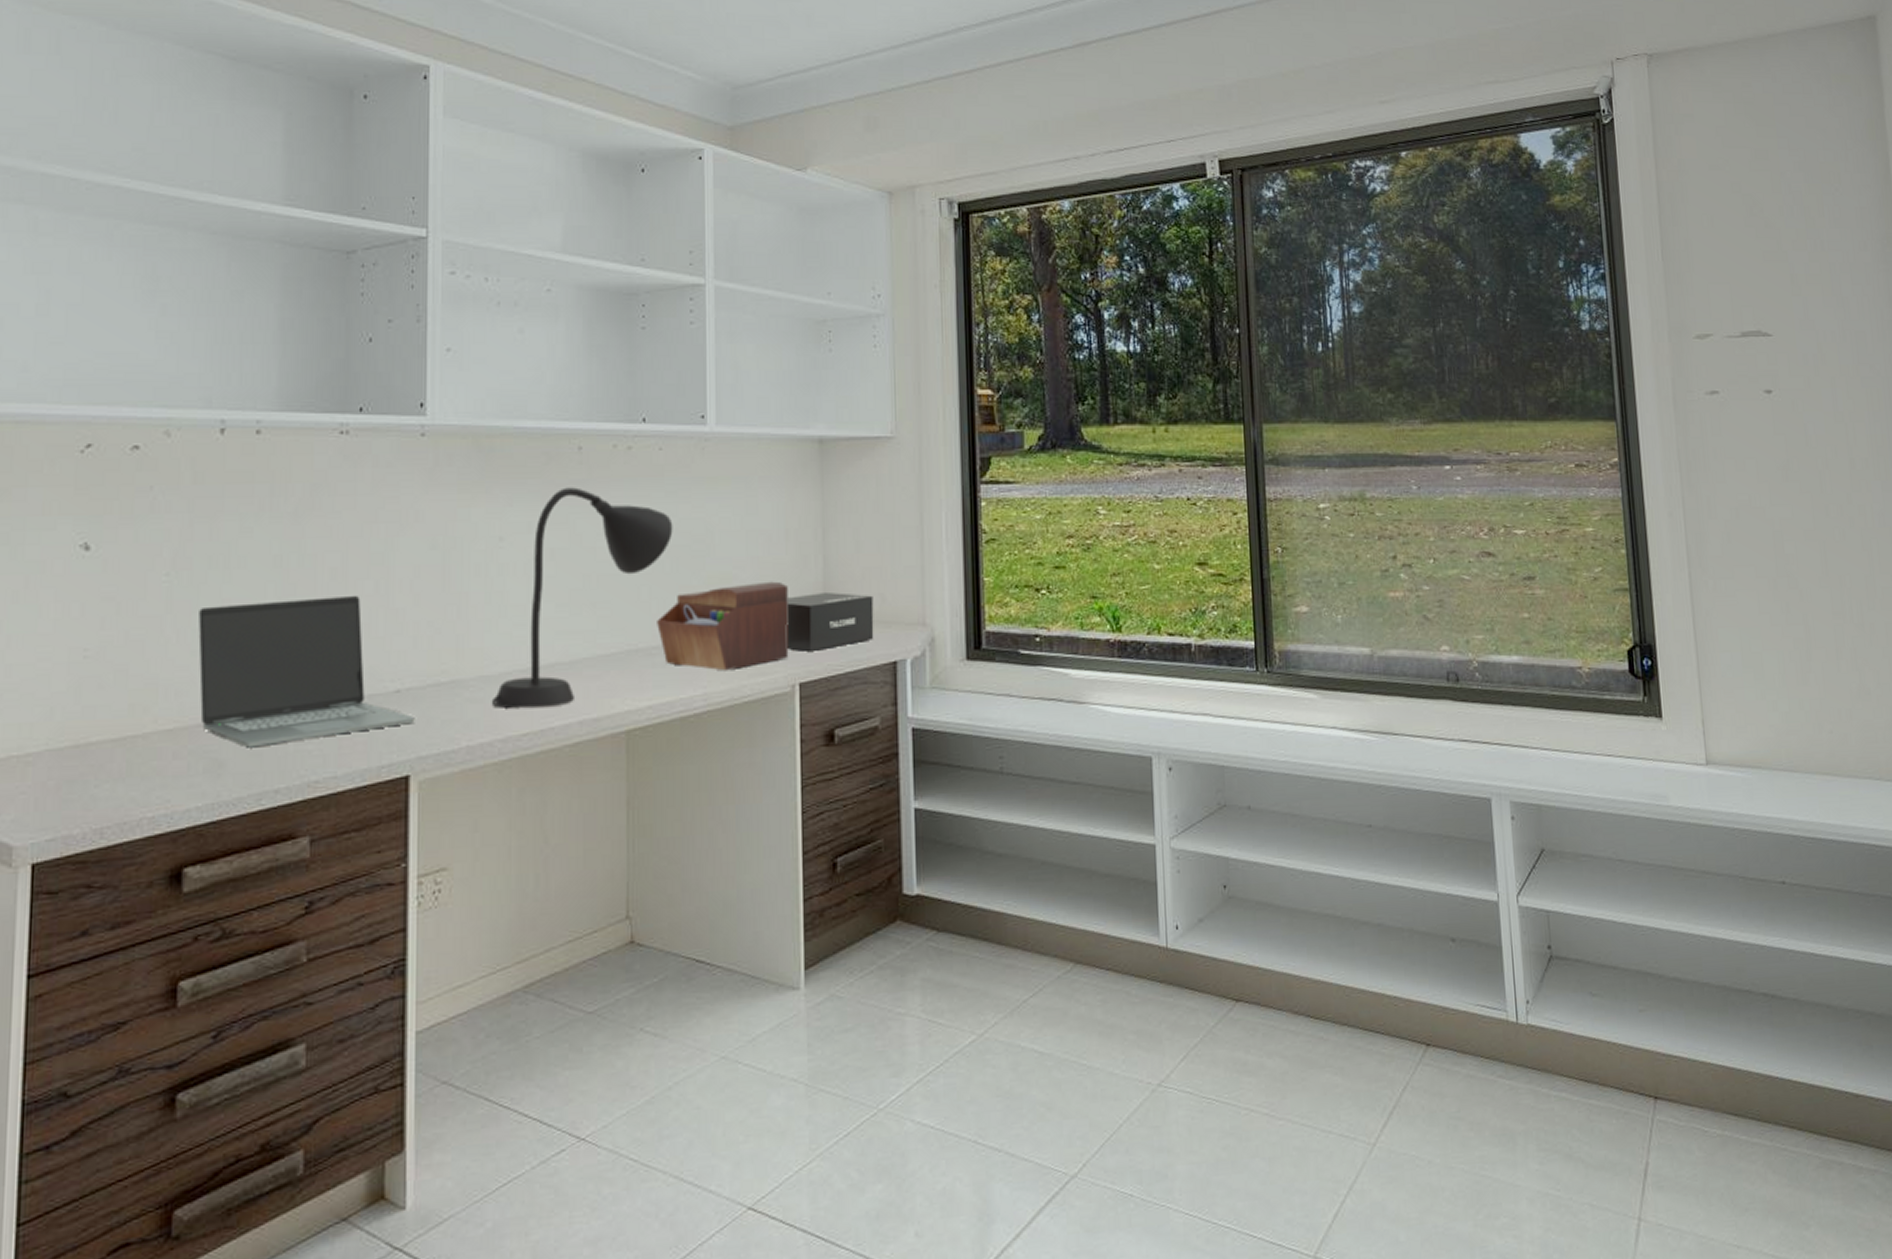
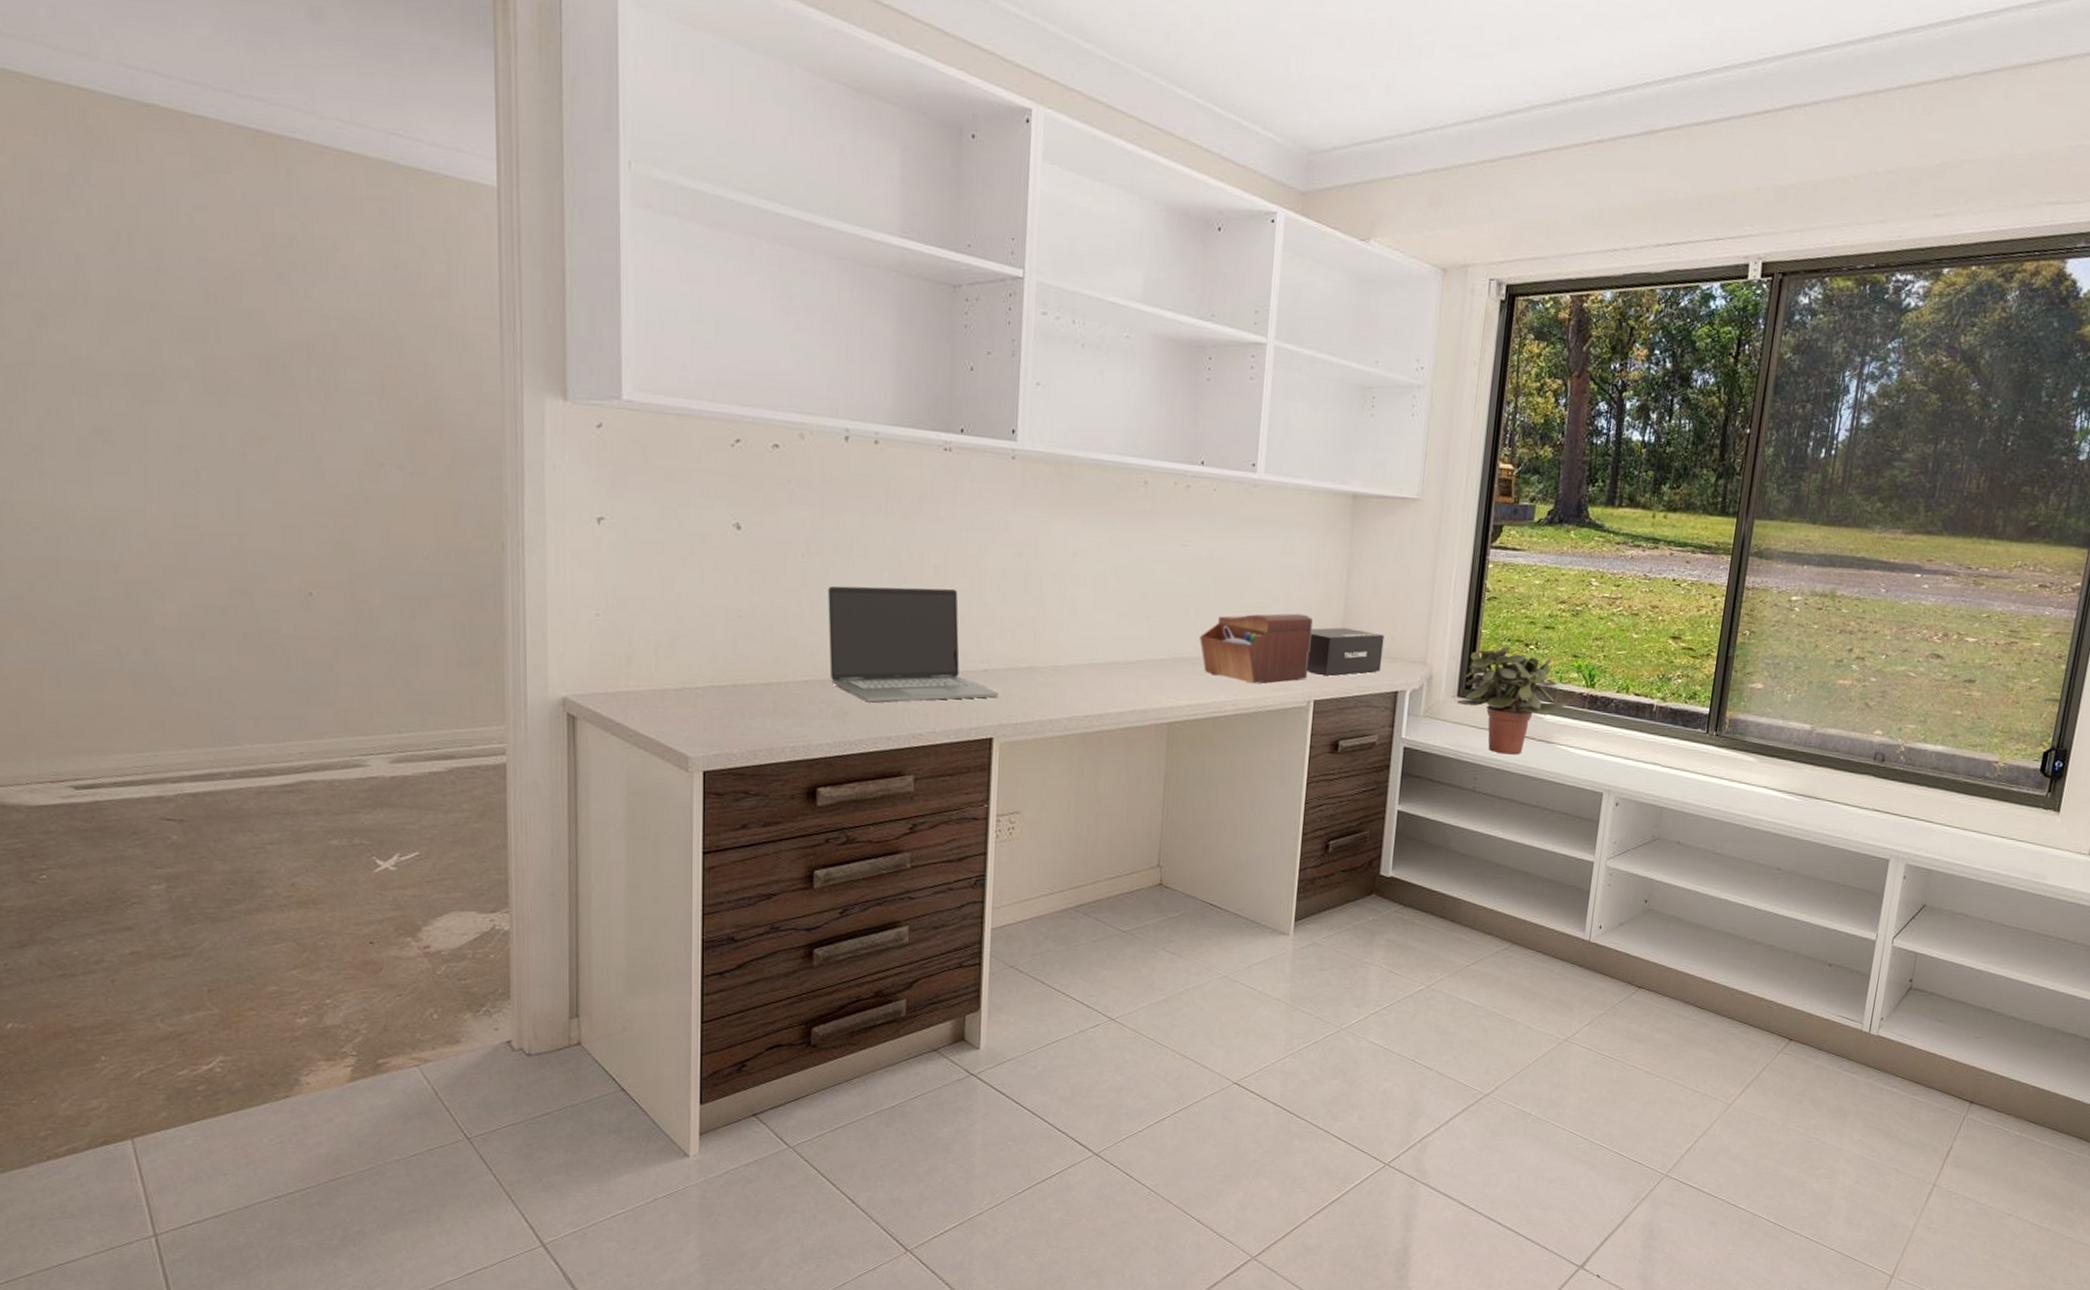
desk lamp: present [491,487,673,710] -> none [1060,515,1220,698]
potted plant: none [967,594,1093,723] -> present [1457,646,1567,755]

